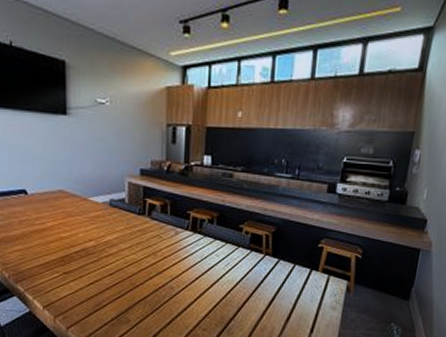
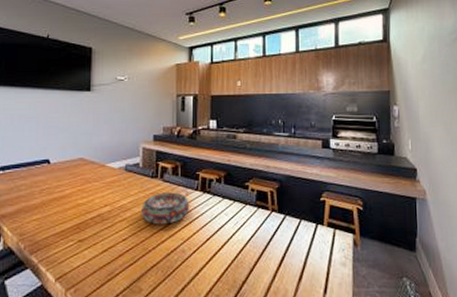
decorative bowl: none [128,230,179,262] -> present [141,192,190,225]

